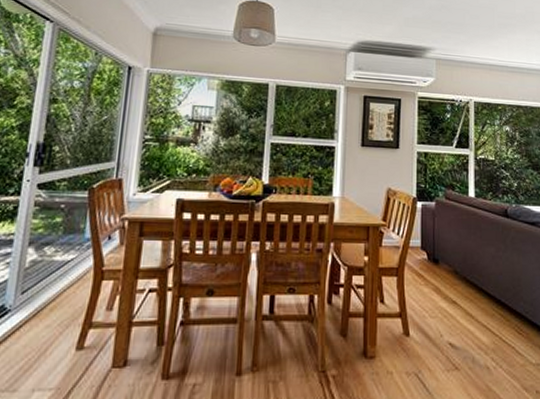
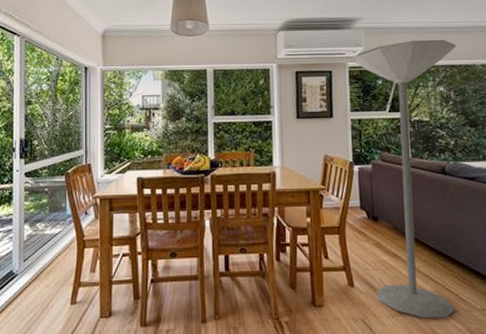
floor lamp: none [425,76,523,373] -> present [355,39,456,318]

